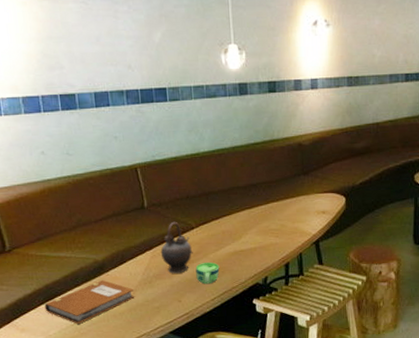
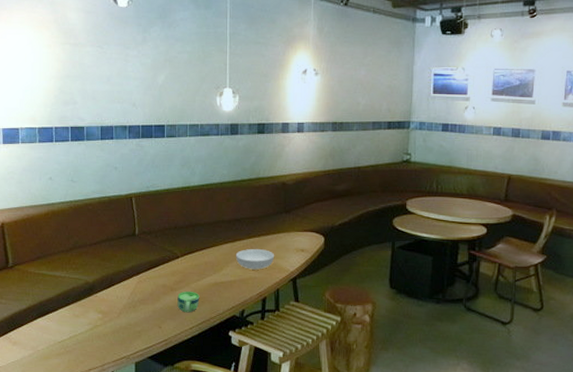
notebook: present [44,279,135,324] -> none [37,300,119,342]
teapot: present [160,221,193,274] -> none [146,249,176,300]
serving bowl: none [254,214,296,236] -> present [235,249,275,270]

